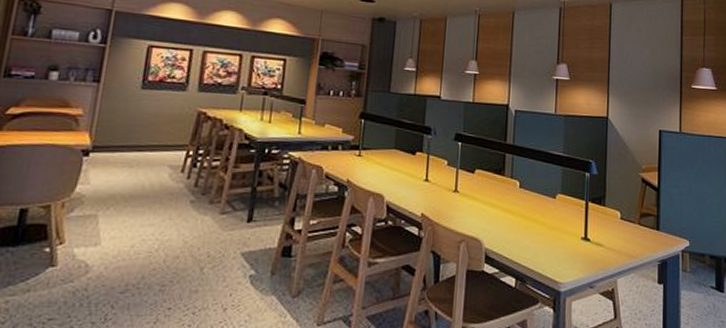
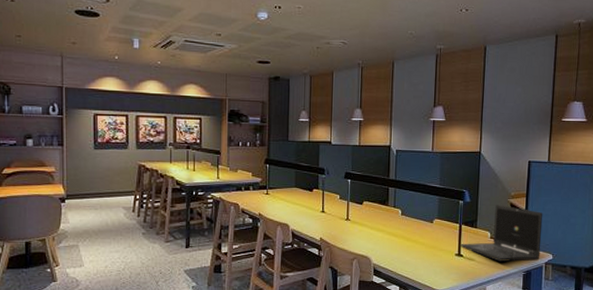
laptop: none [586,179,677,249] -> present [460,205,543,262]

